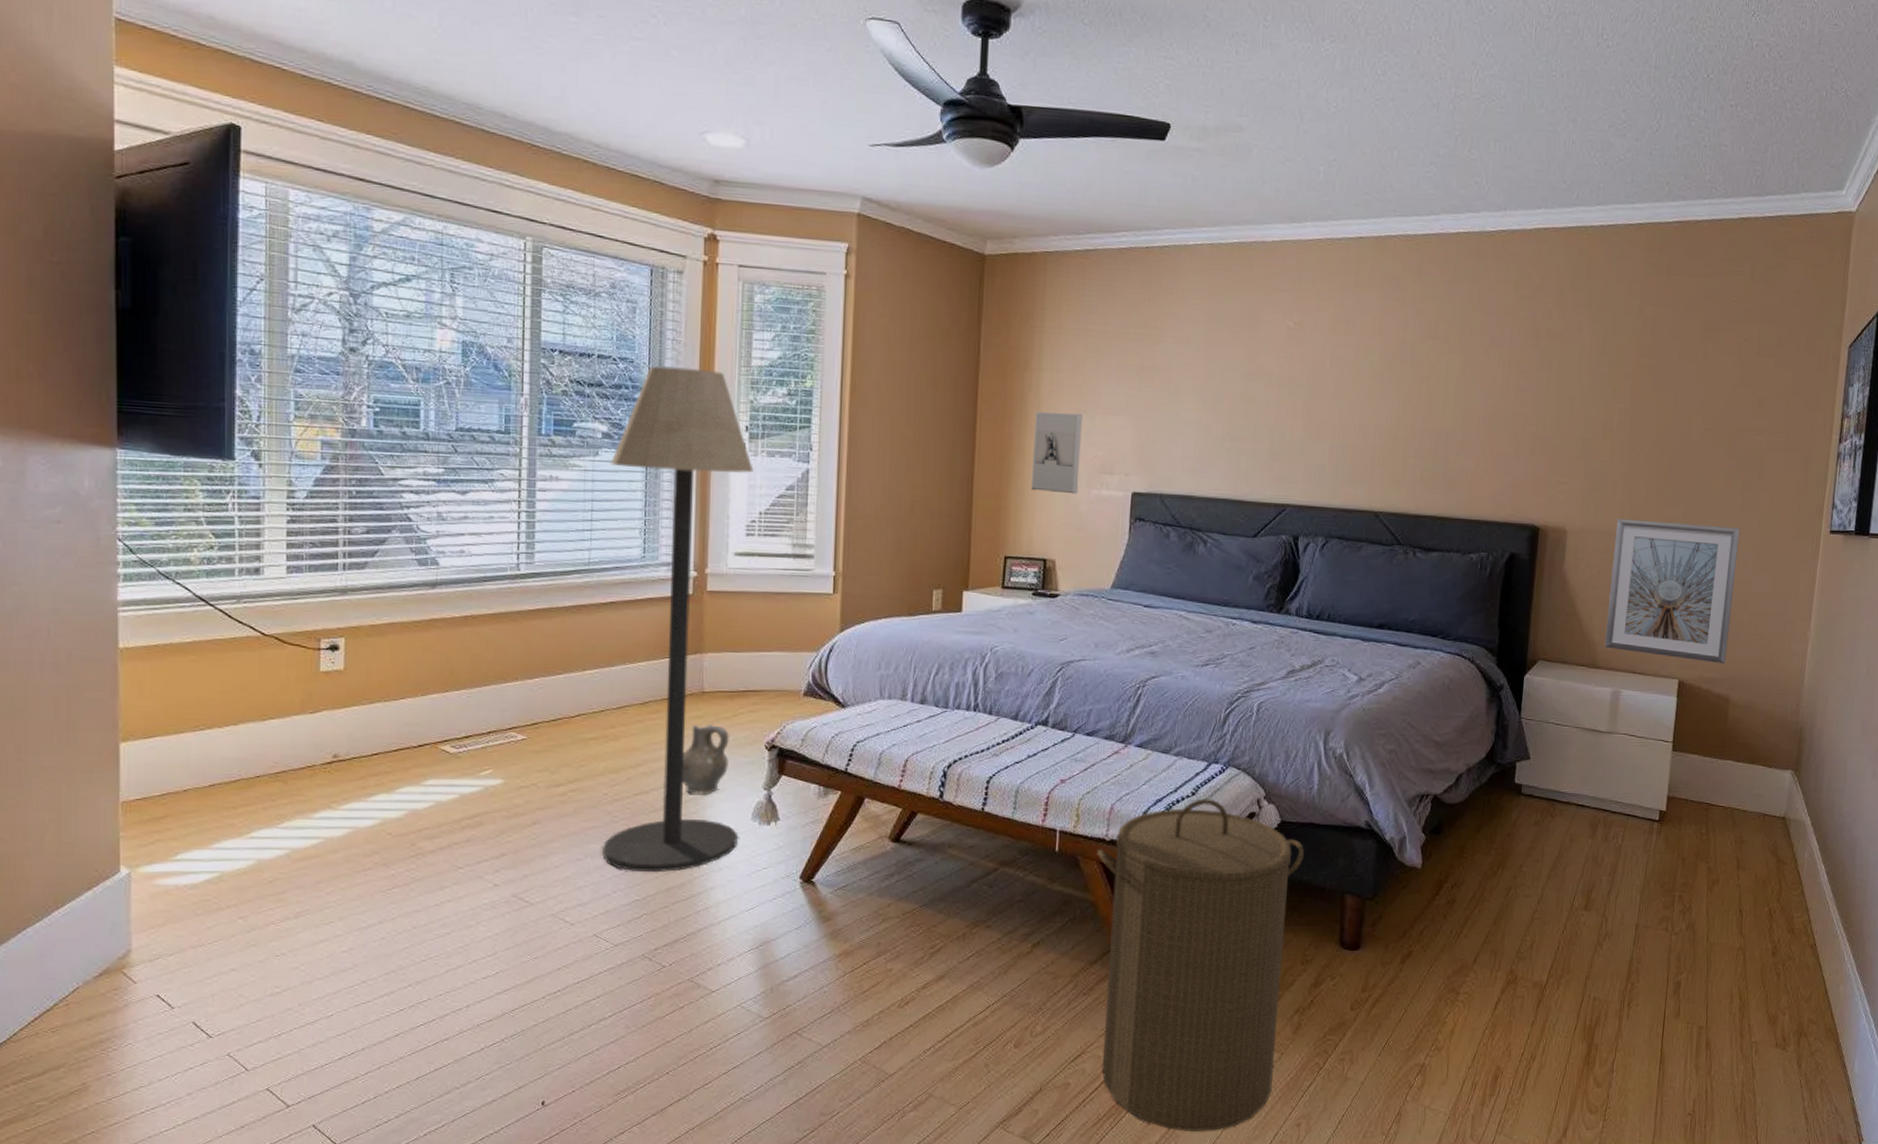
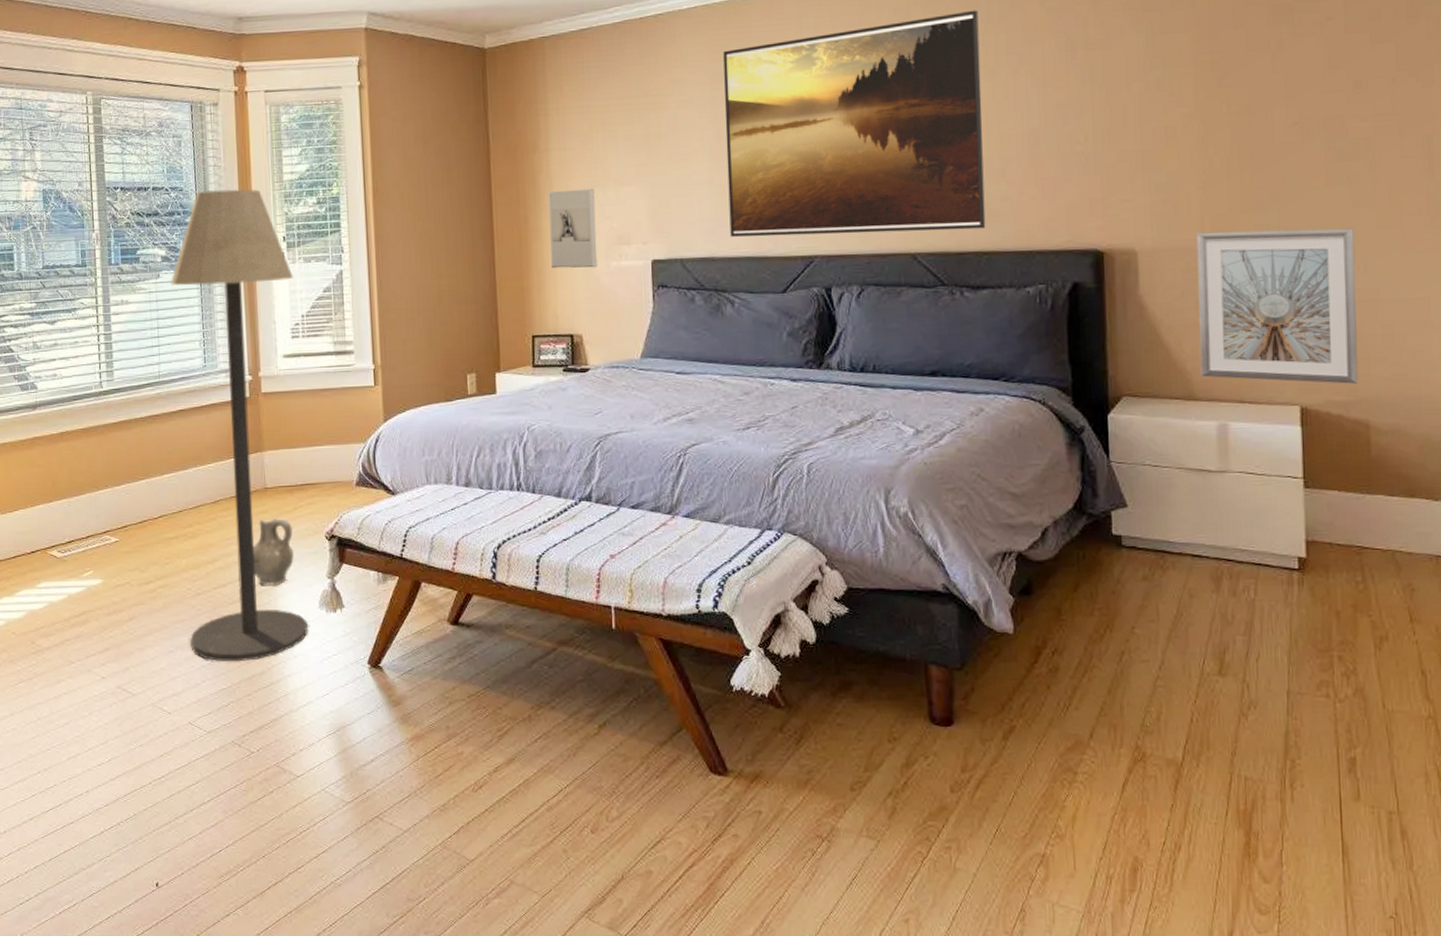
laundry hamper: present [1097,799,1304,1132] -> none [655,568,877,927]
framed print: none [1210,287,1460,495] -> present [723,10,986,237]

